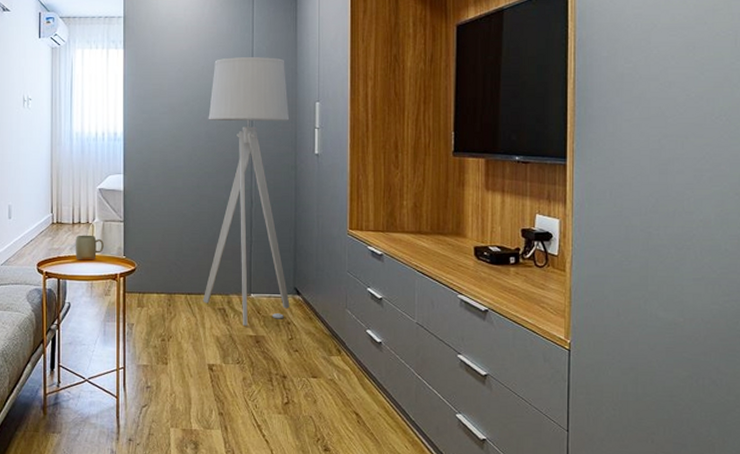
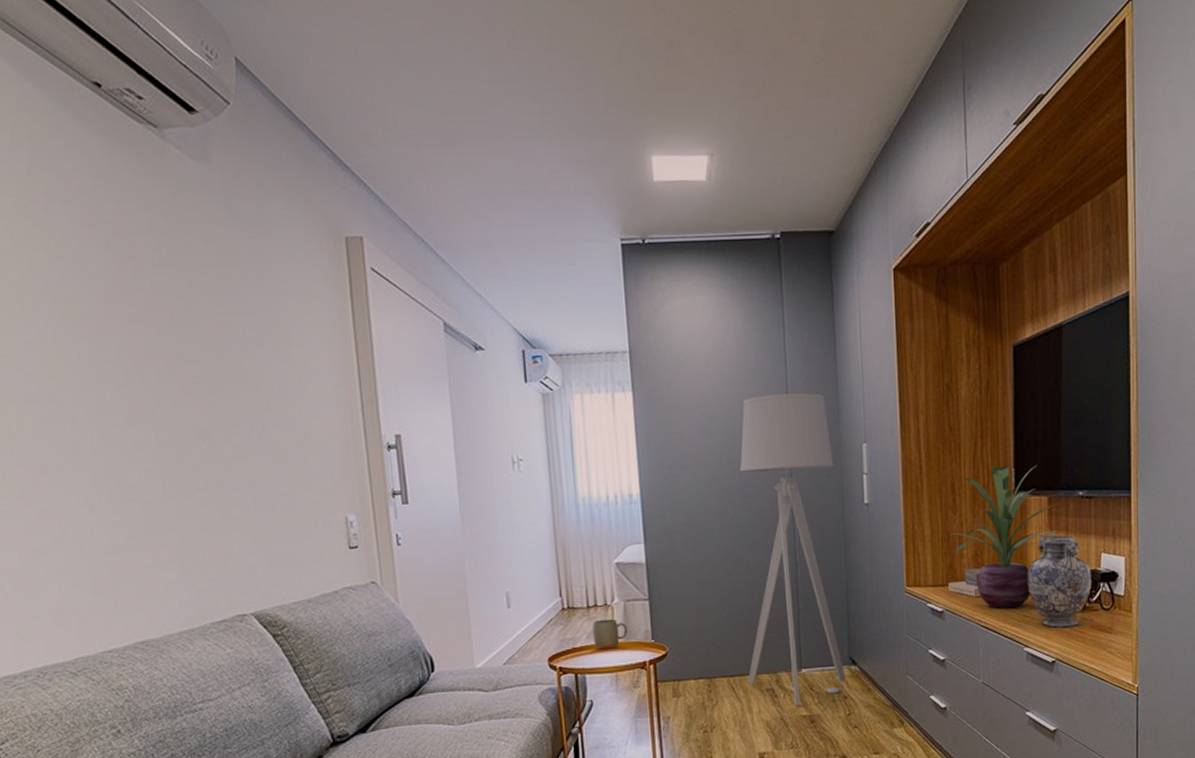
decorative plant: none [370,128,515,258] -> present [927,465,1079,609]
books: none [388,218,420,244] -> present [948,568,982,597]
decorative vase: none [463,194,526,280] -> present [1027,535,1092,628]

